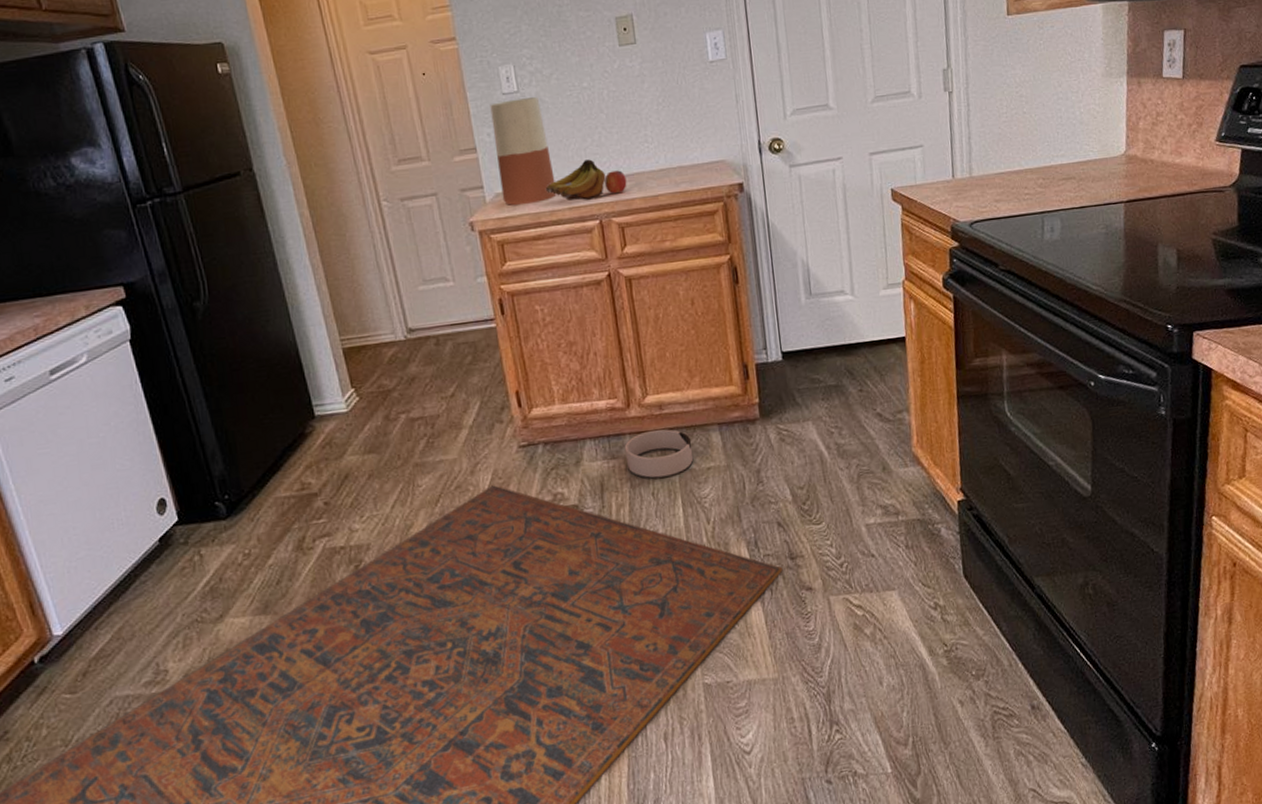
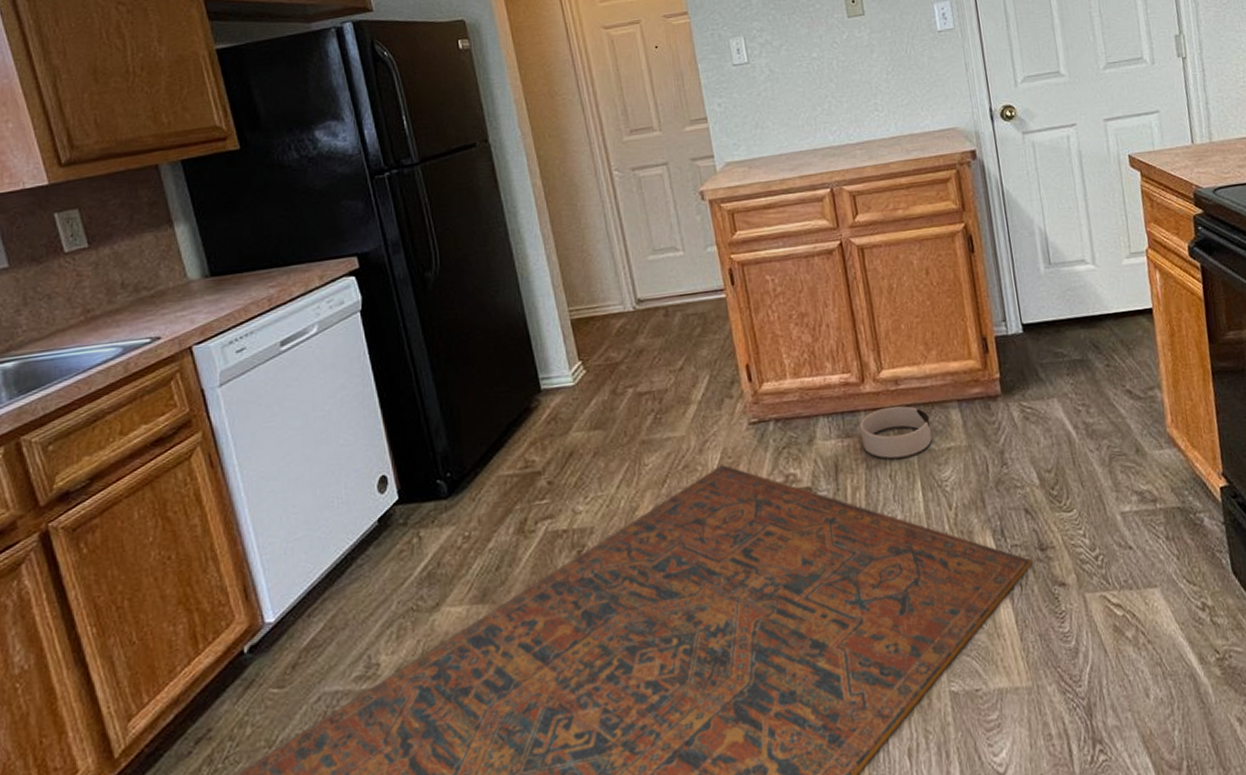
vase: present [490,97,556,206] -> none [721,68,786,175]
fruit: present [545,159,606,201] -> none [775,128,837,170]
fruit: present [604,170,627,194] -> none [835,138,858,163]

